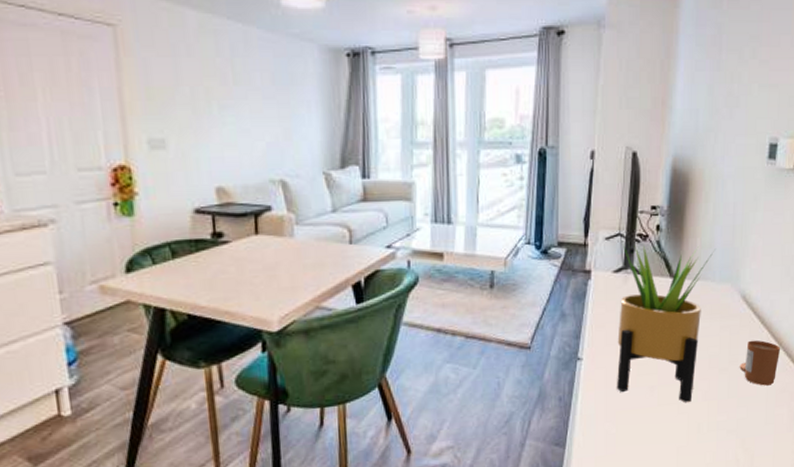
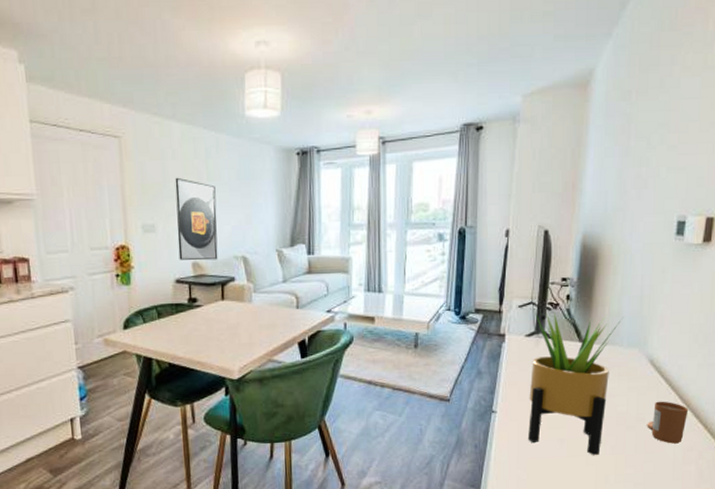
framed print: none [190,79,250,186] -> present [175,177,218,261]

